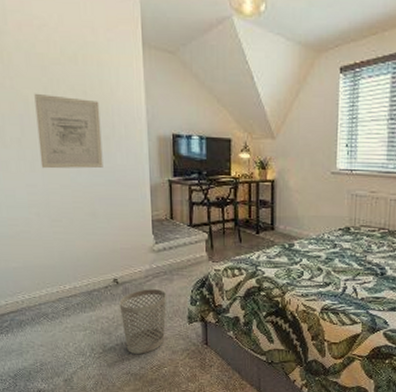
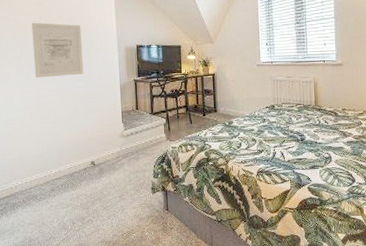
wastebasket: present [119,289,167,354] -> none [96,167,135,224]

